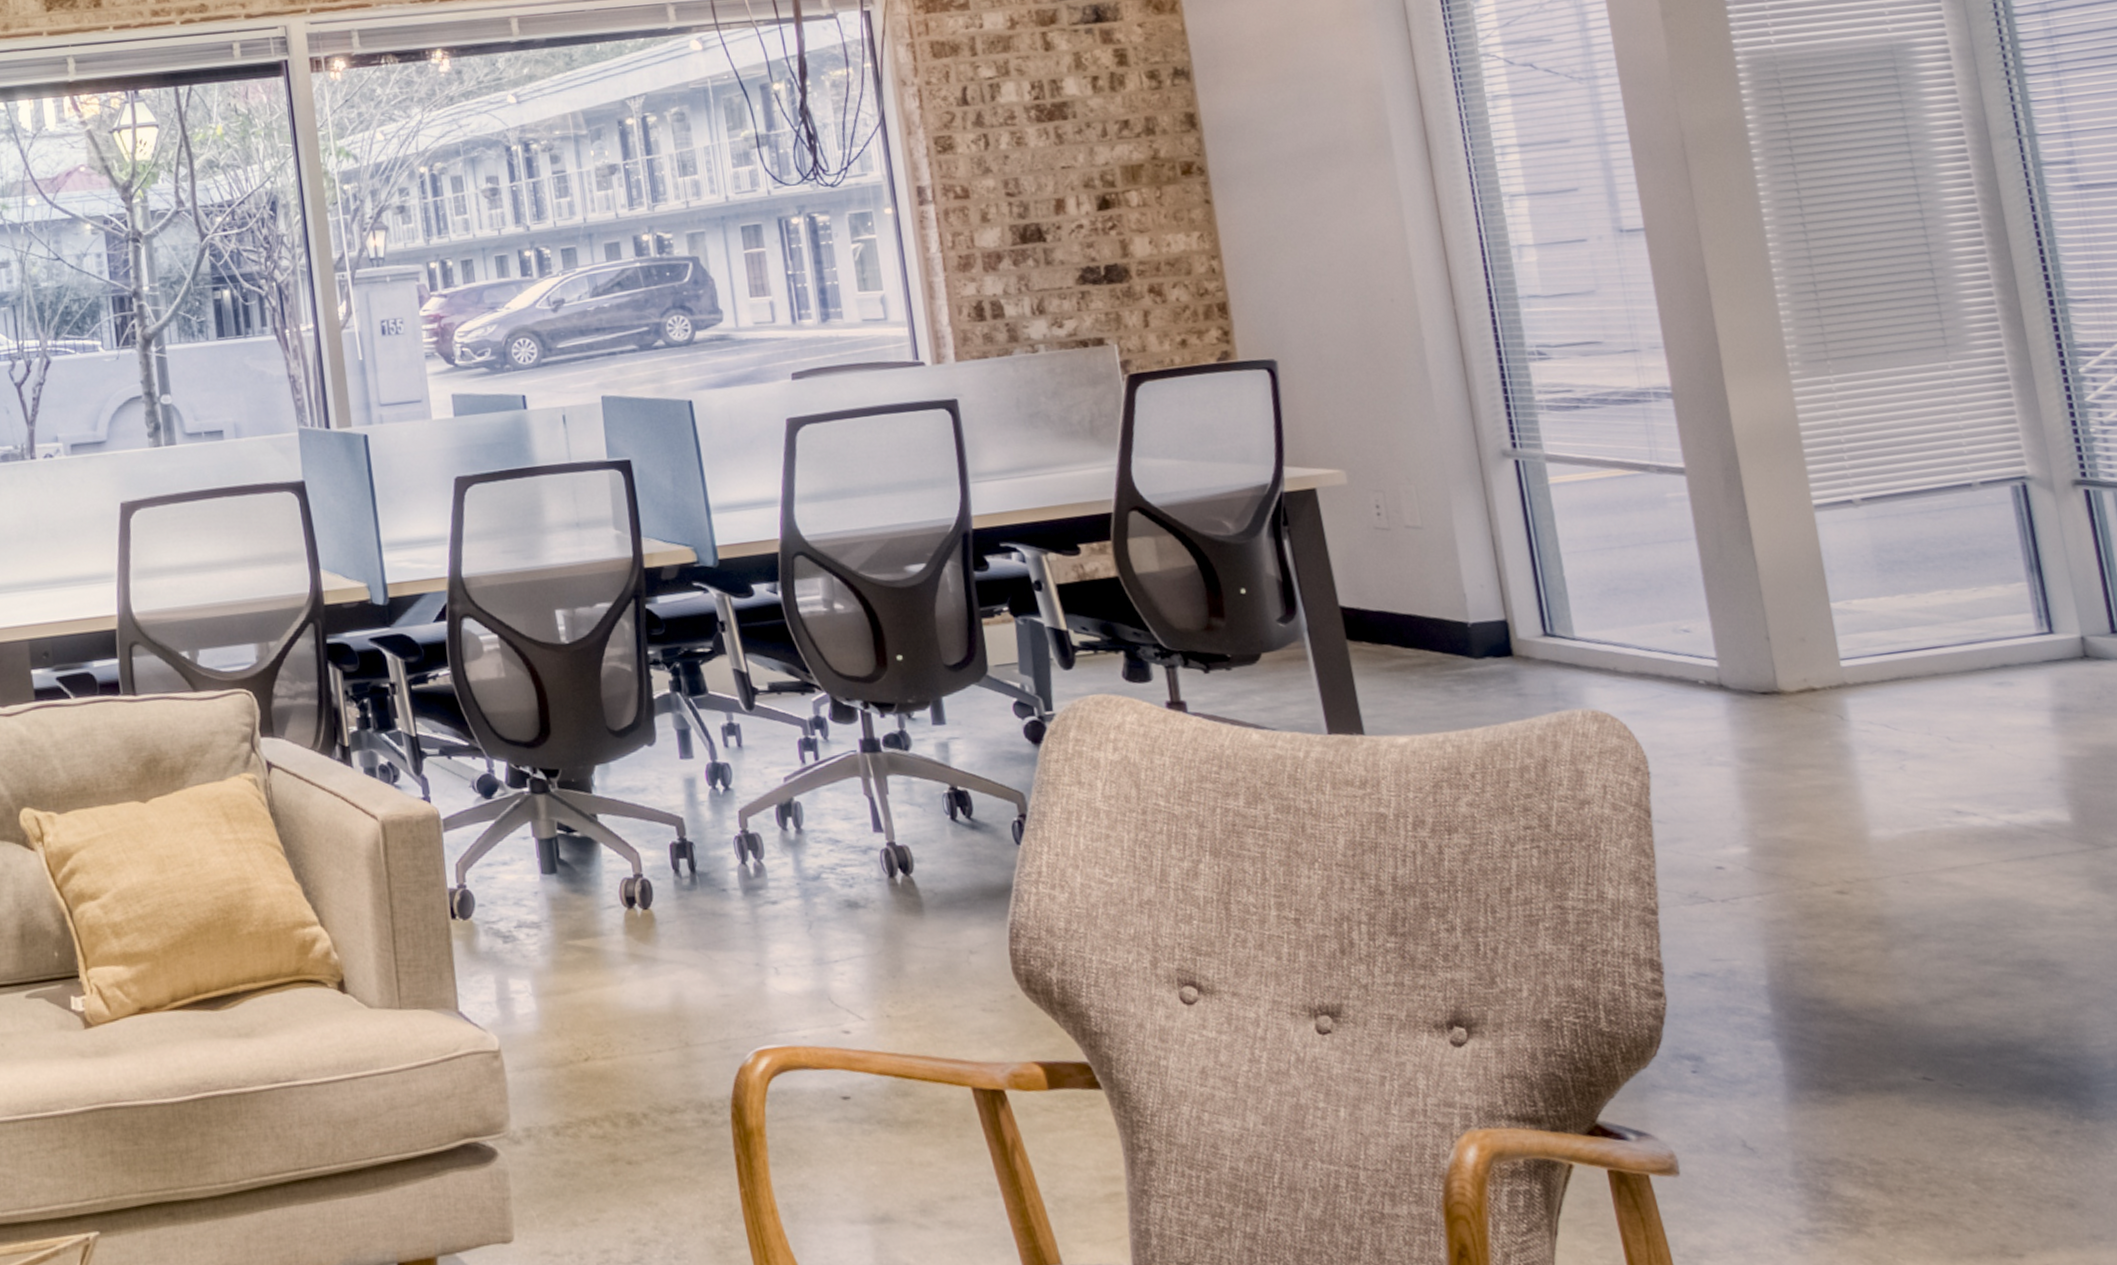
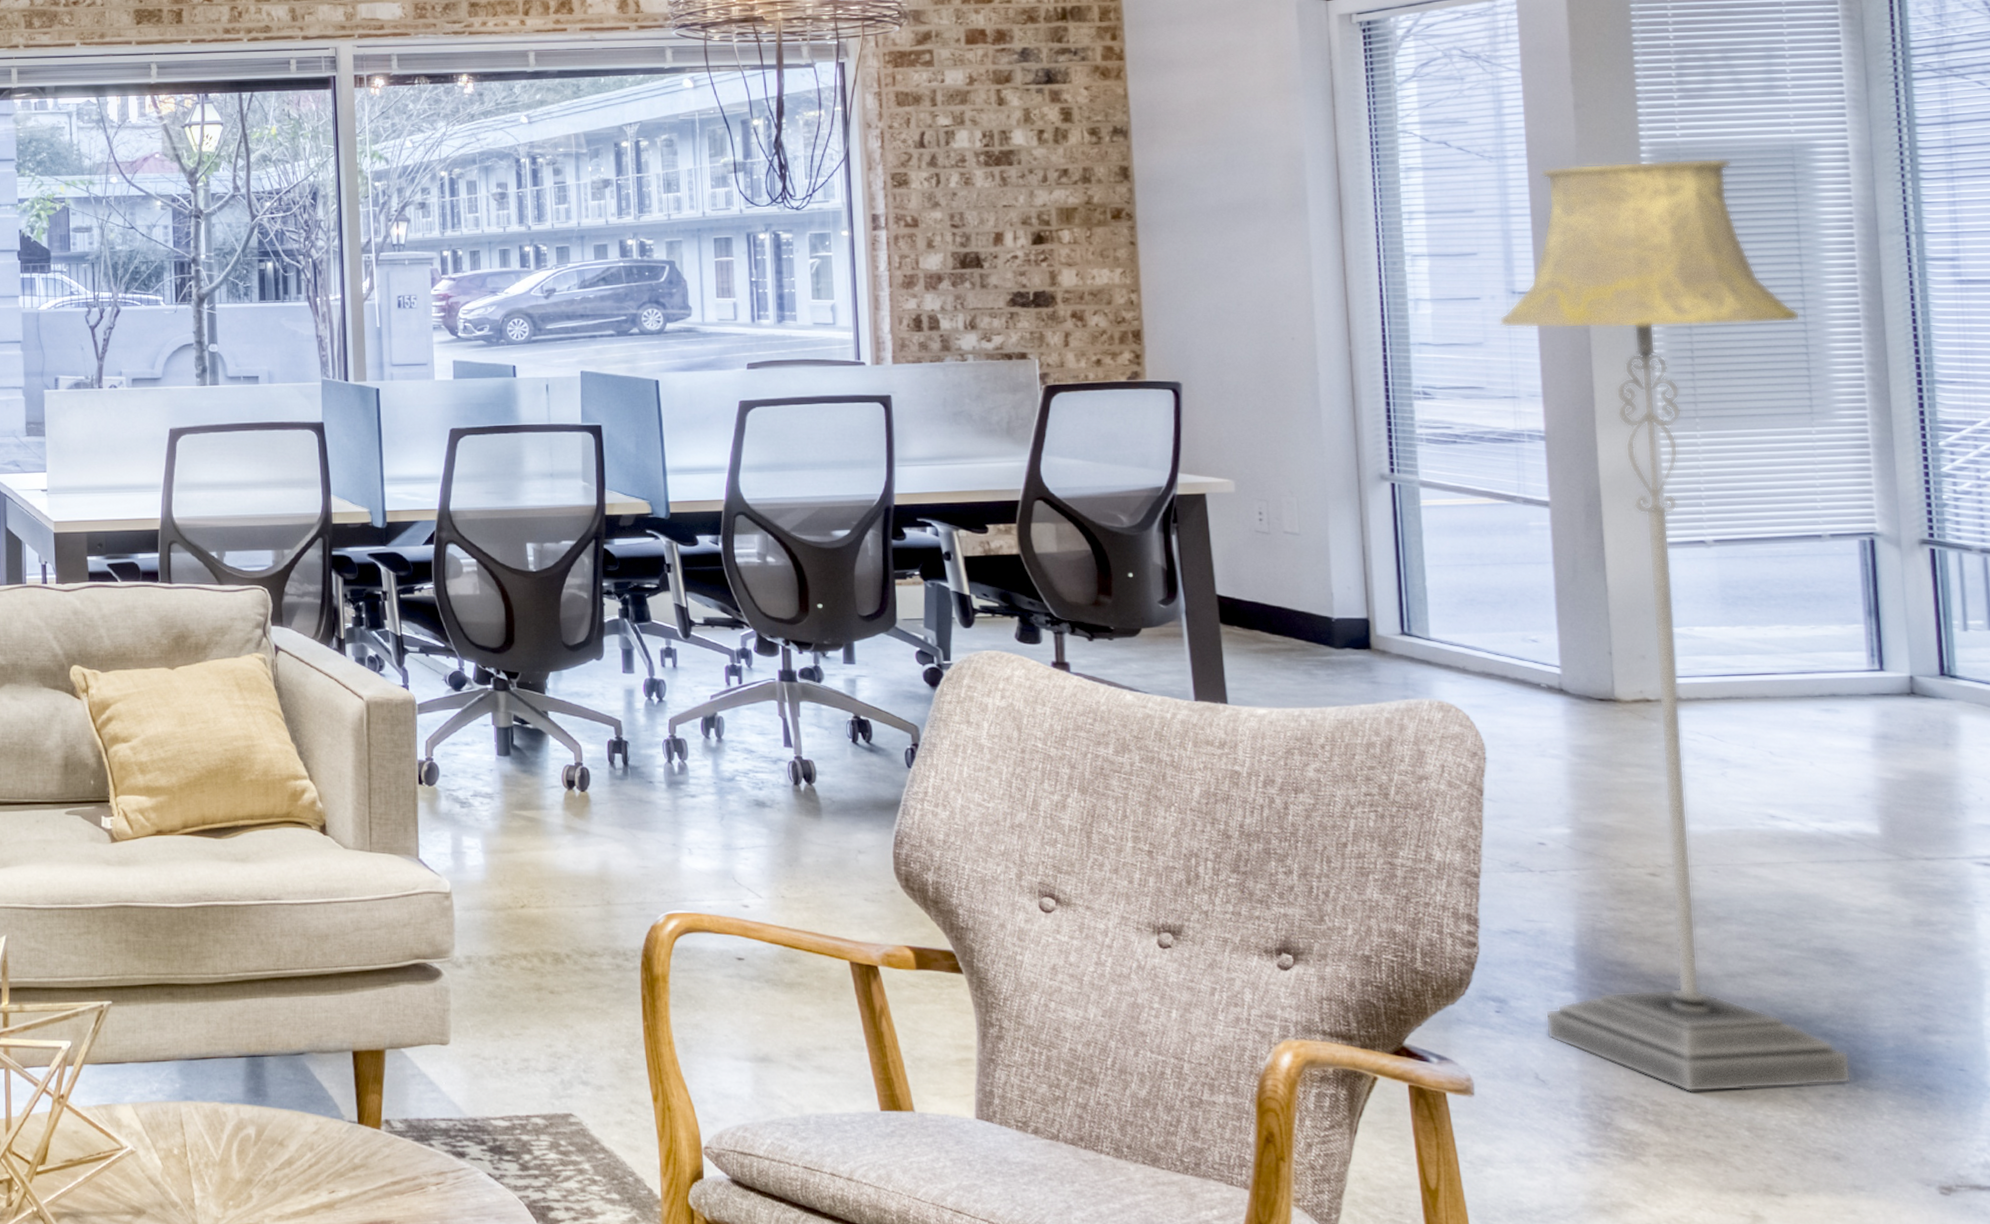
floor lamp: none [1609,64,2075,1146] -> present [1499,158,1851,1093]

